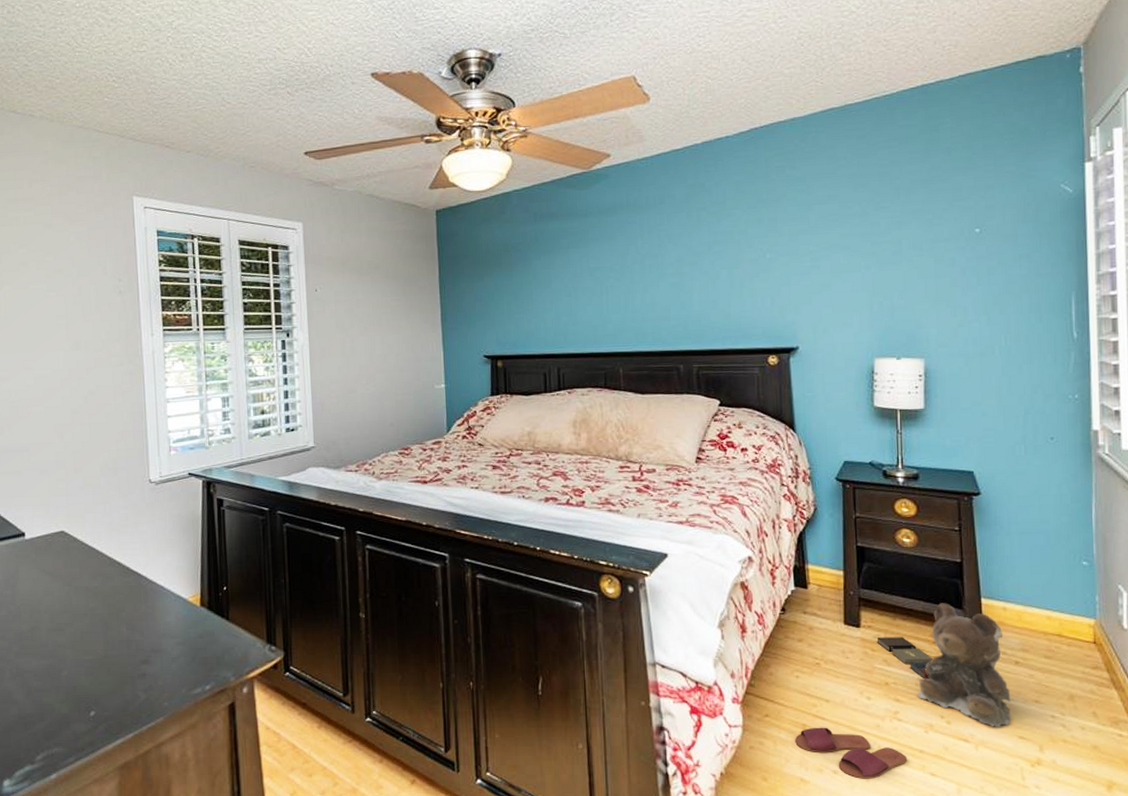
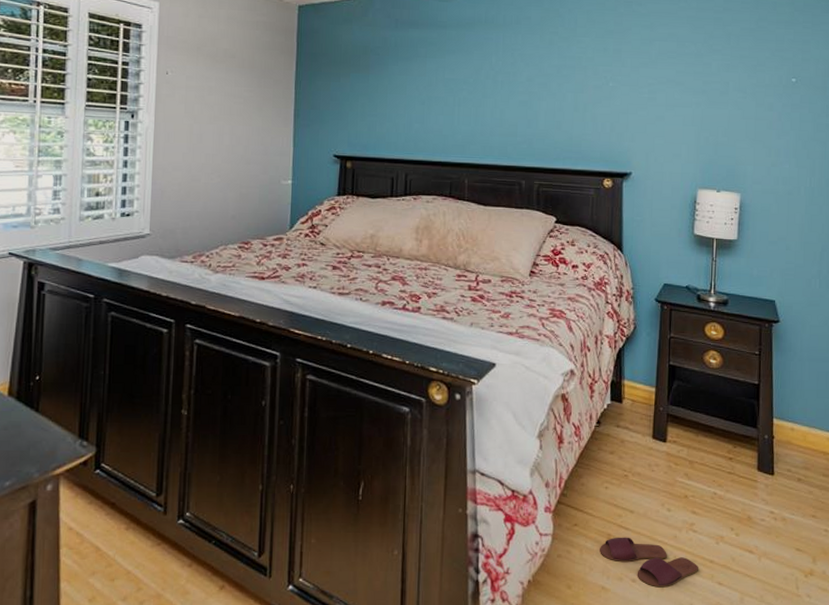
book set: present [876,637,933,680] -> none [680,452,728,493]
teddy bear: present [917,603,1011,727] -> none [712,422,792,539]

